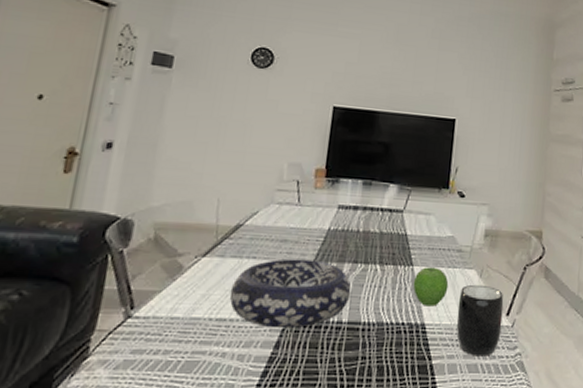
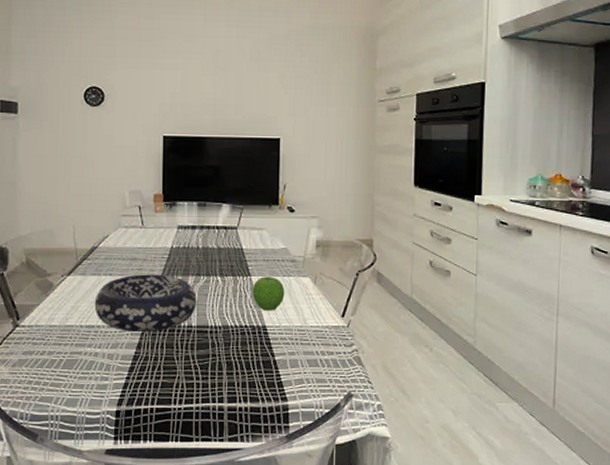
mug: present [456,284,504,357] -> none [295,290,339,353]

